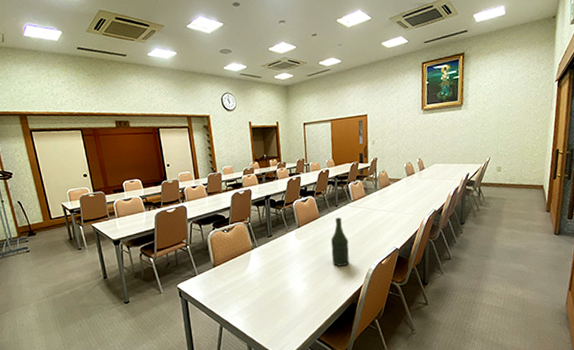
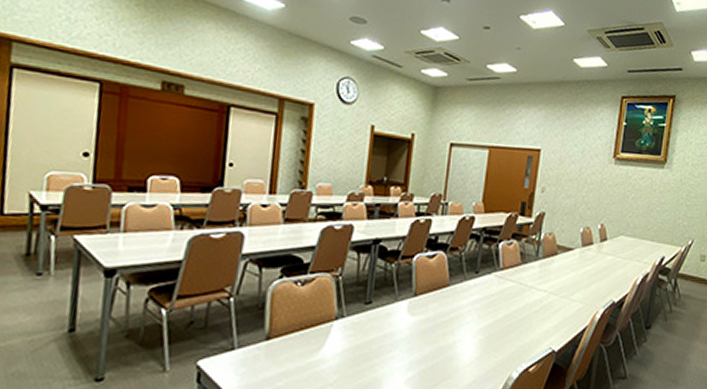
bottle: present [330,217,350,266] -> none [456,289,486,367]

